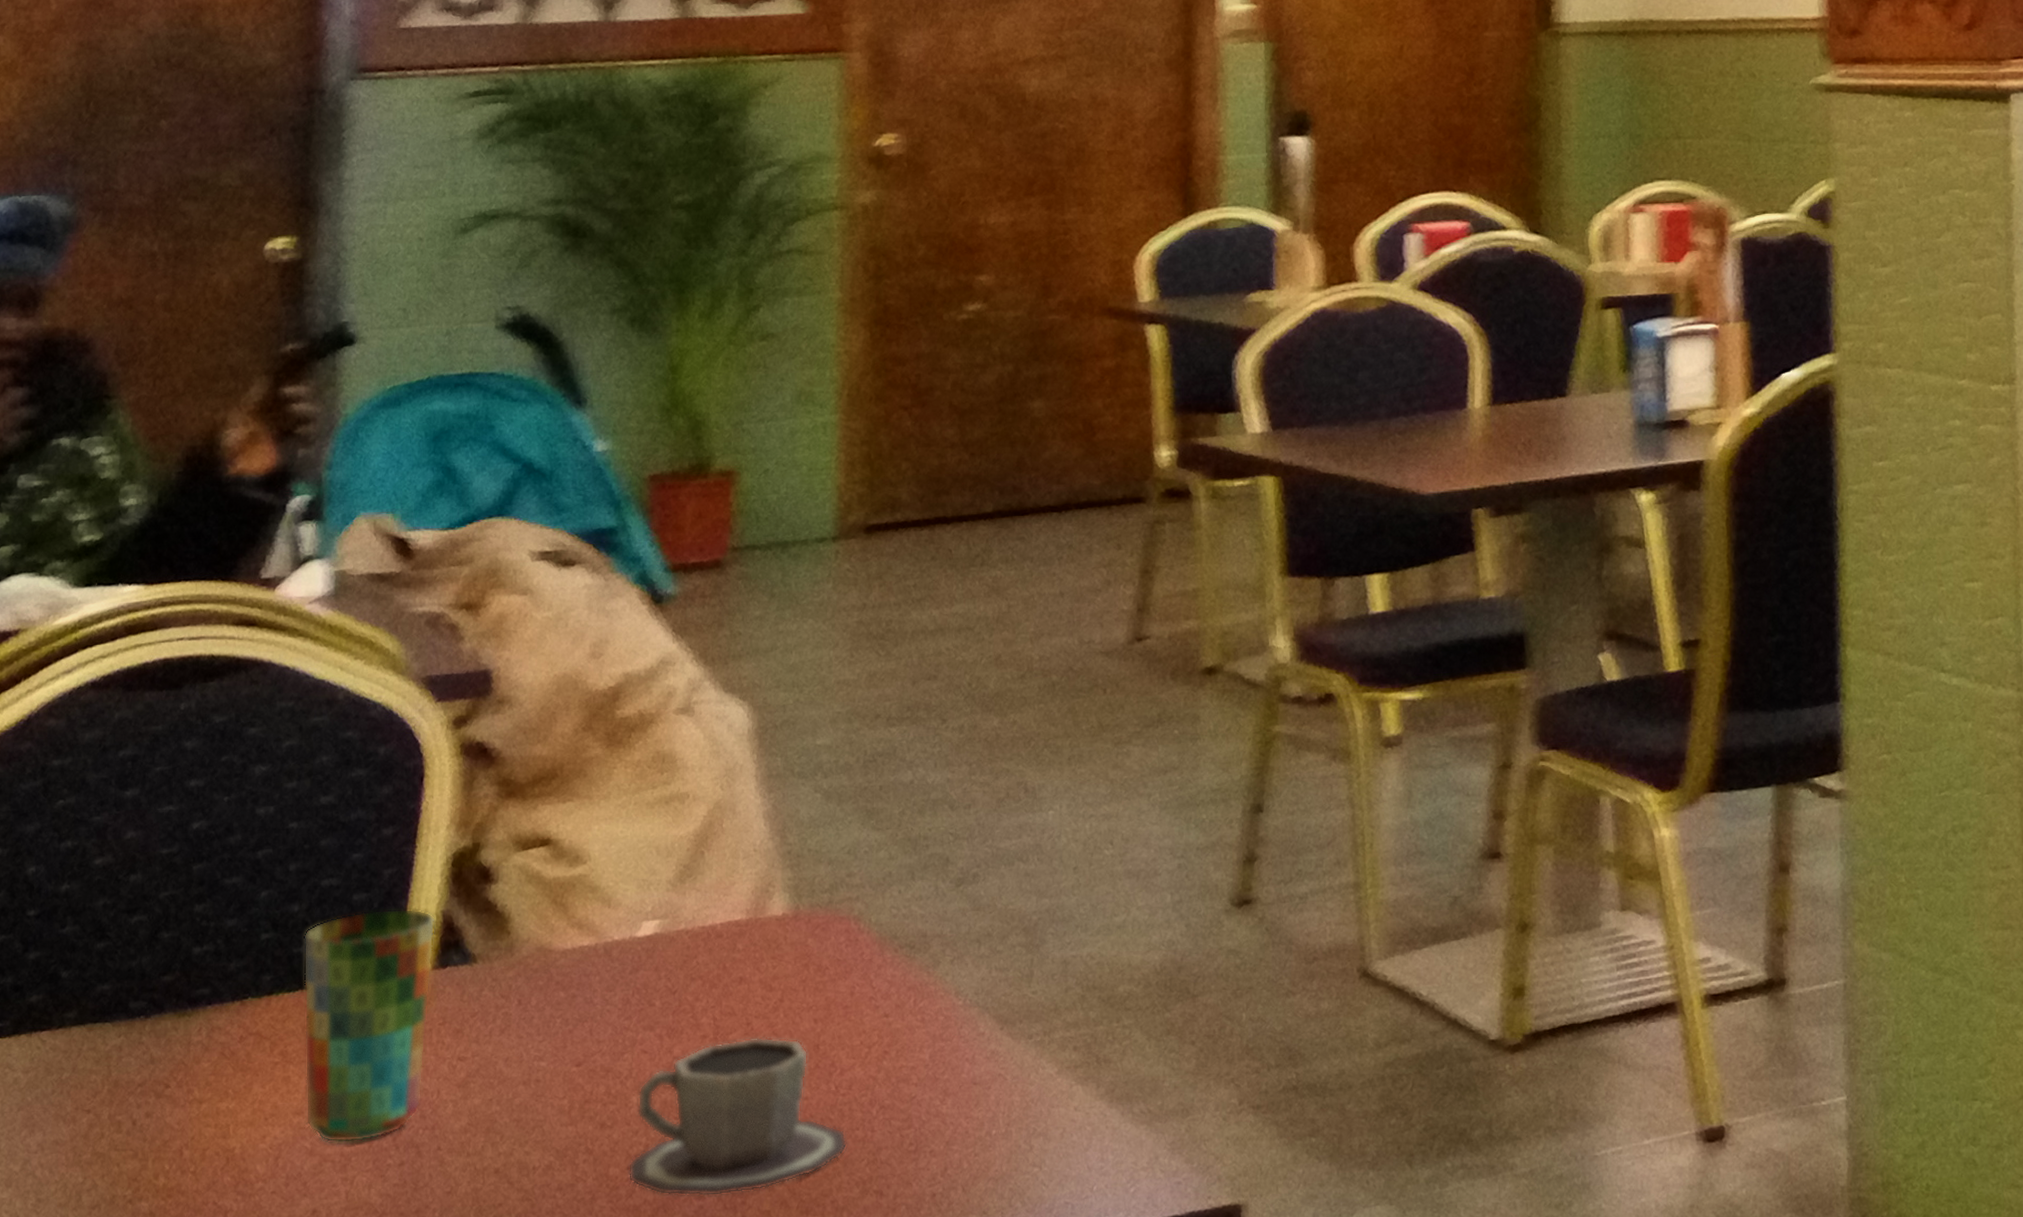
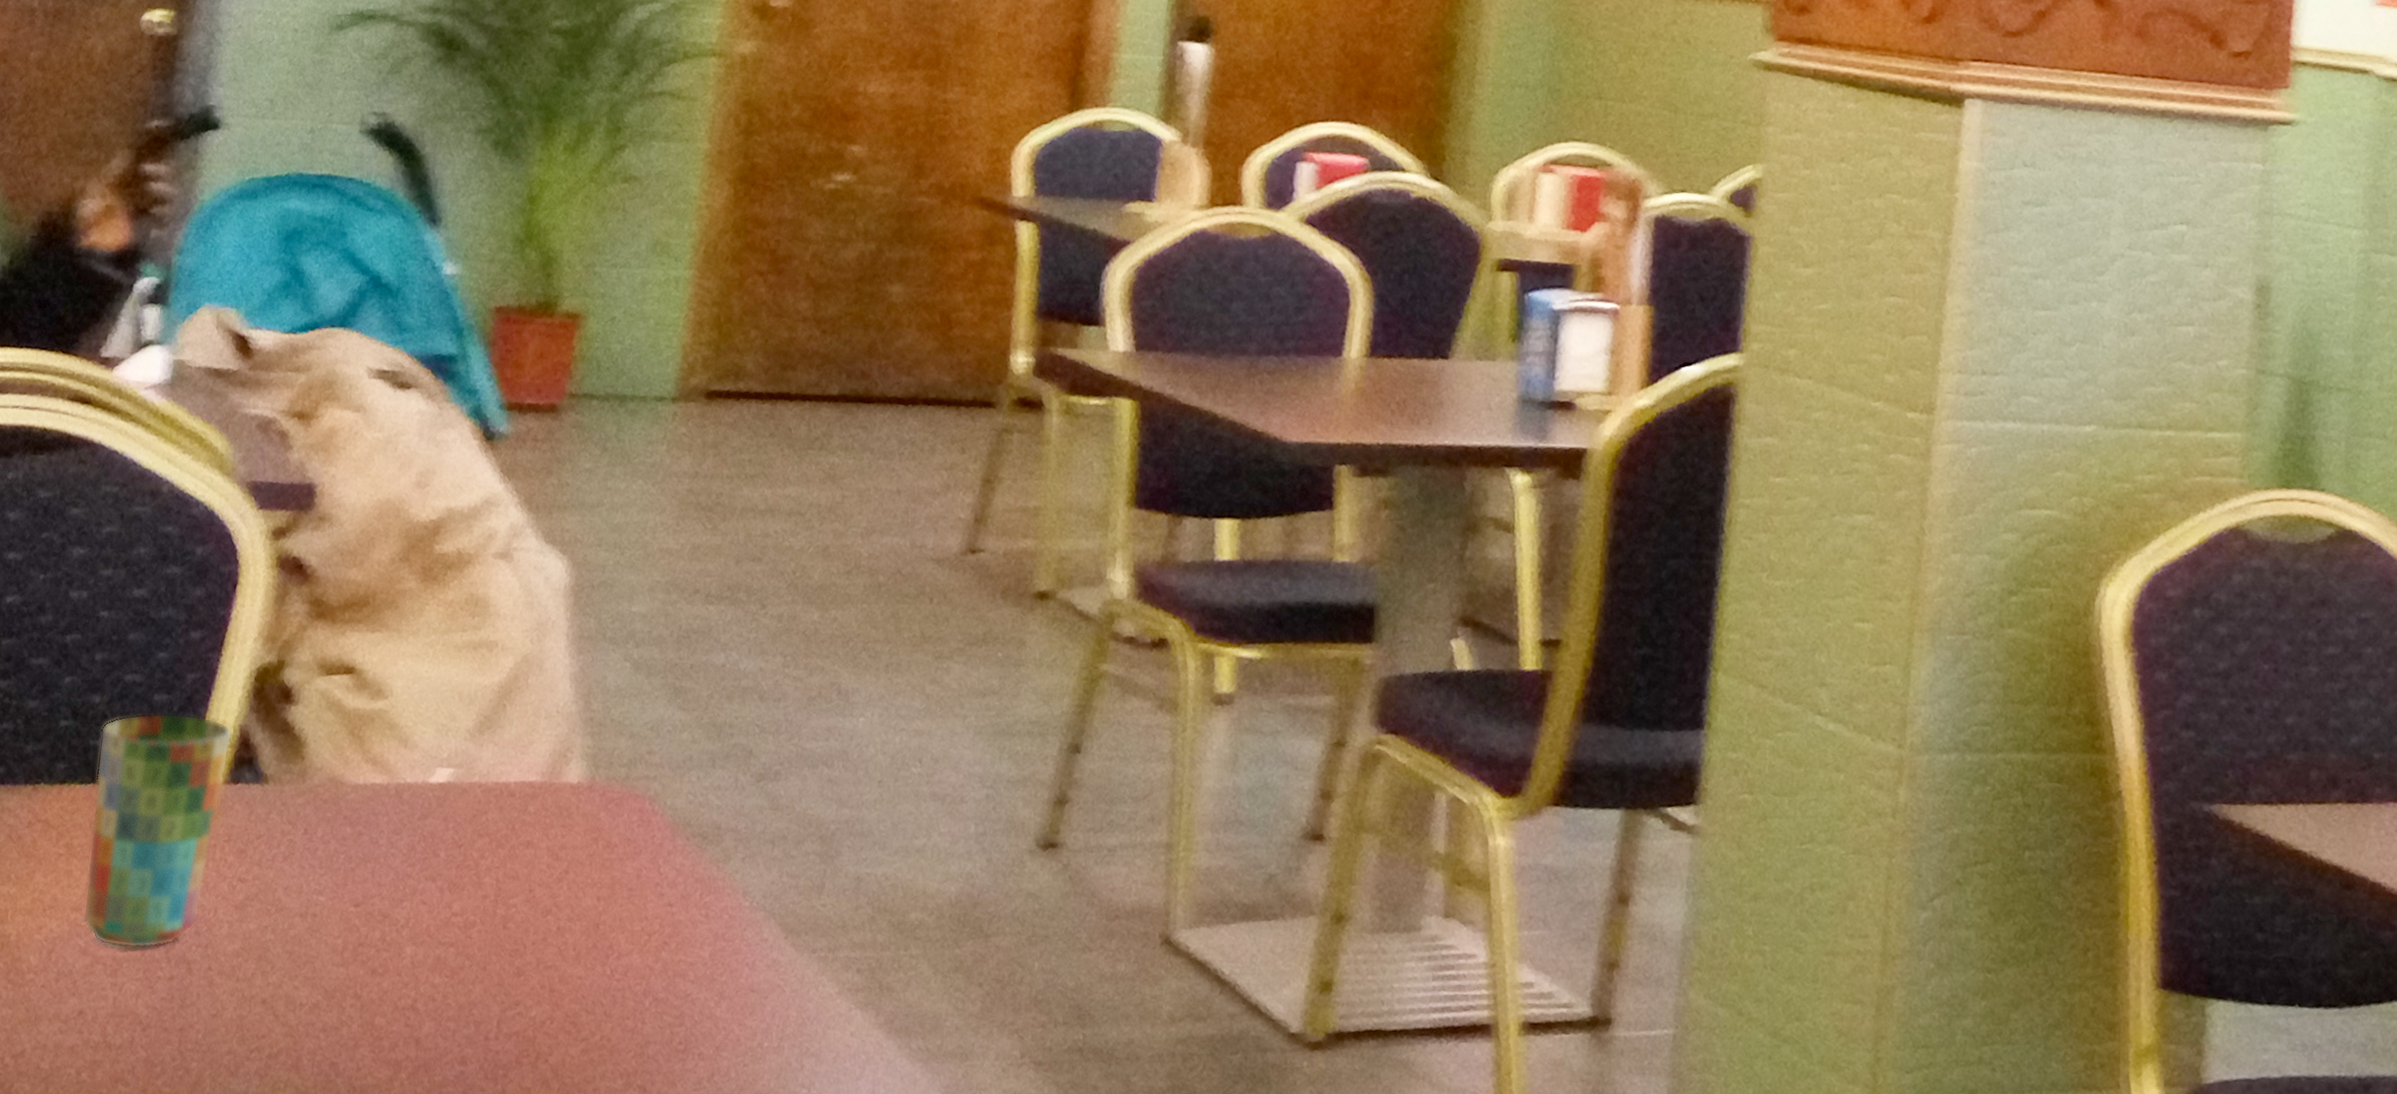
cup: present [628,1036,847,1197] -> none [393,905,616,1066]

